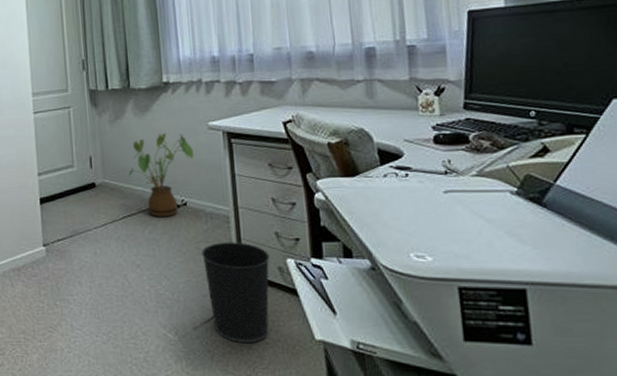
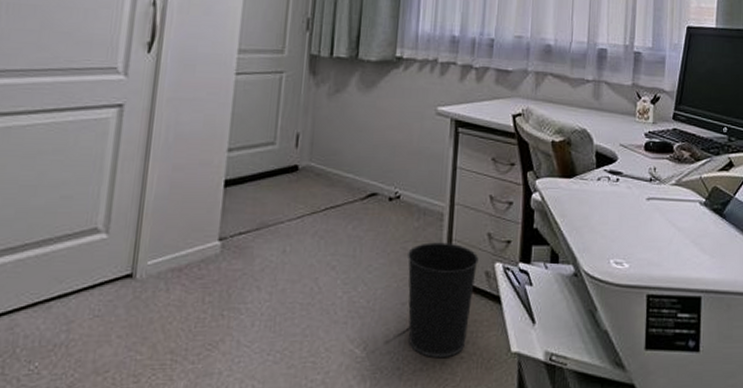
house plant: present [128,133,194,218] -> none [339,114,417,212]

